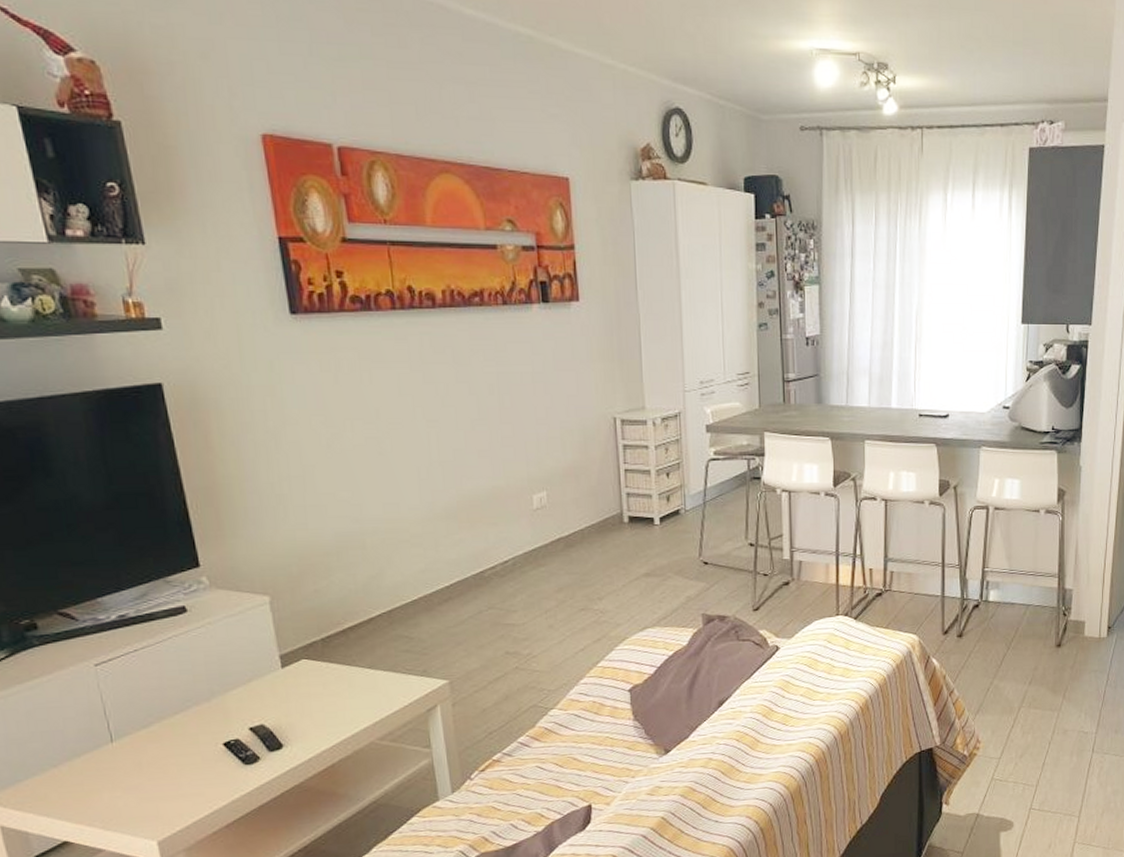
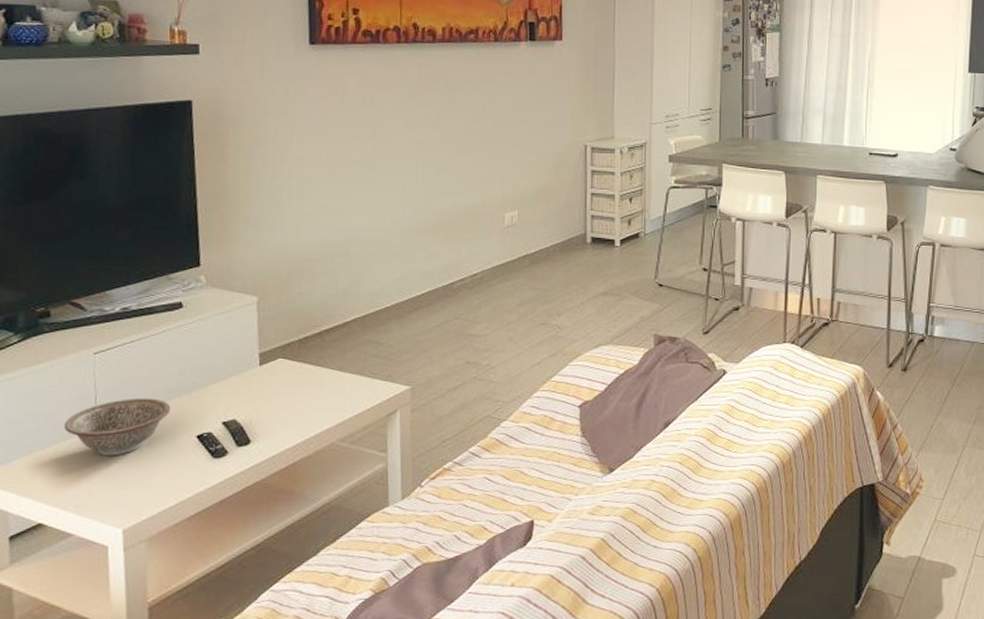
decorative bowl: none [73,708,191,770] -> present [63,398,171,457]

